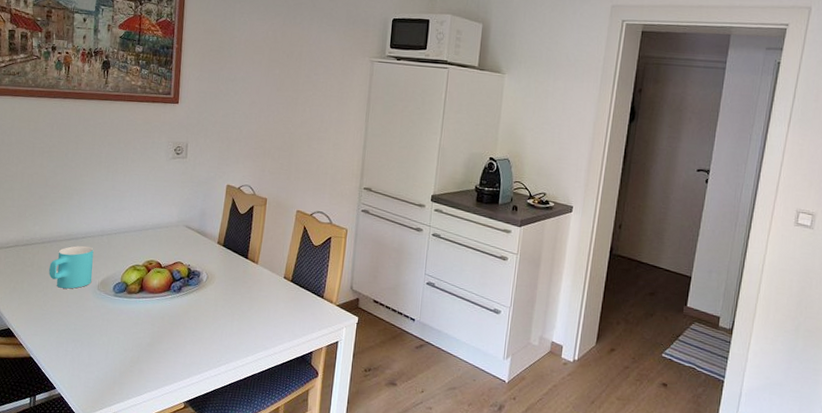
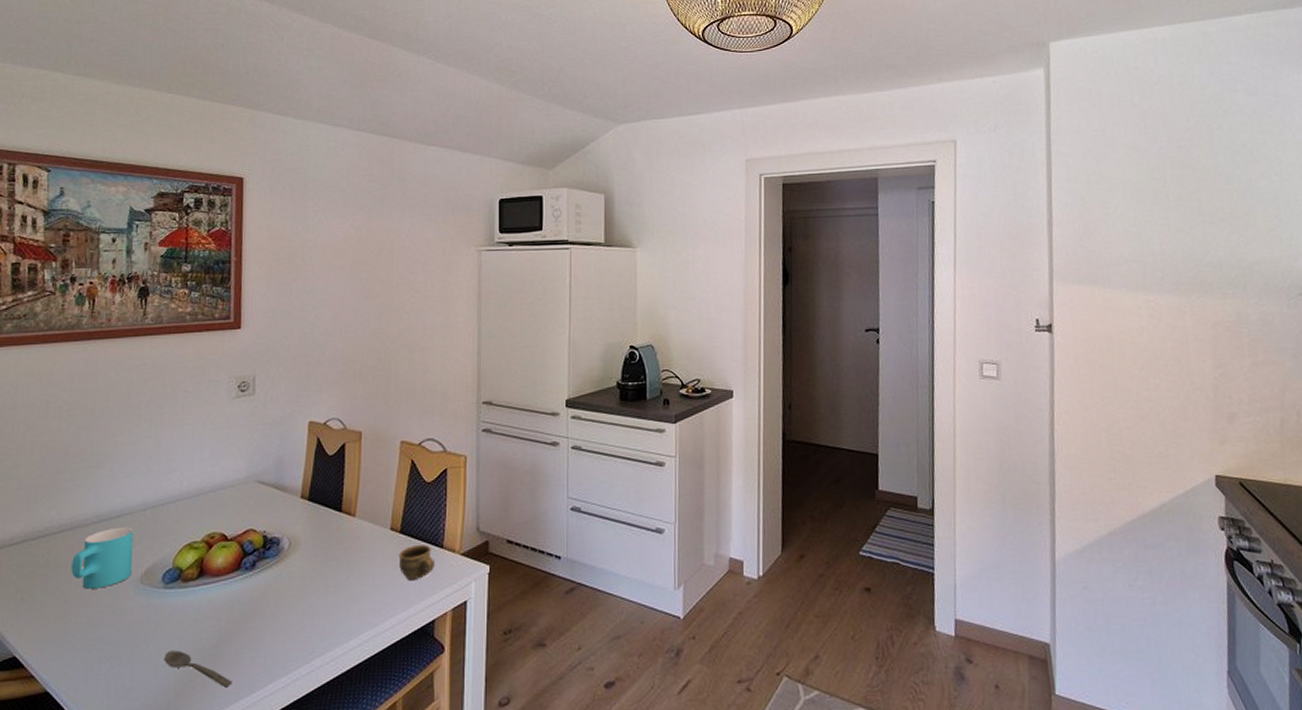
spoon: none [112,342,161,376] -> present [164,650,232,688]
cup: none [288,292,317,320] -> present [398,544,436,581]

